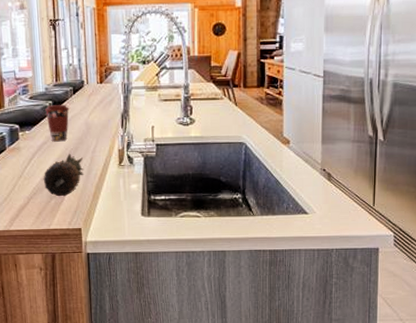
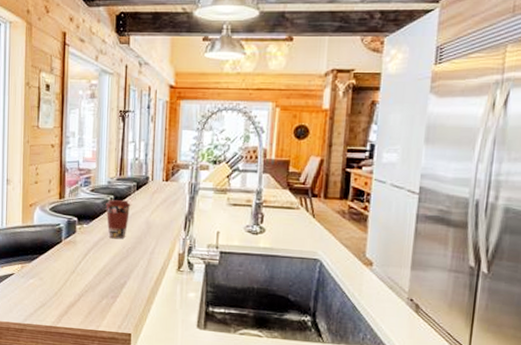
fruit: present [43,153,84,197] -> none [96,252,140,298]

